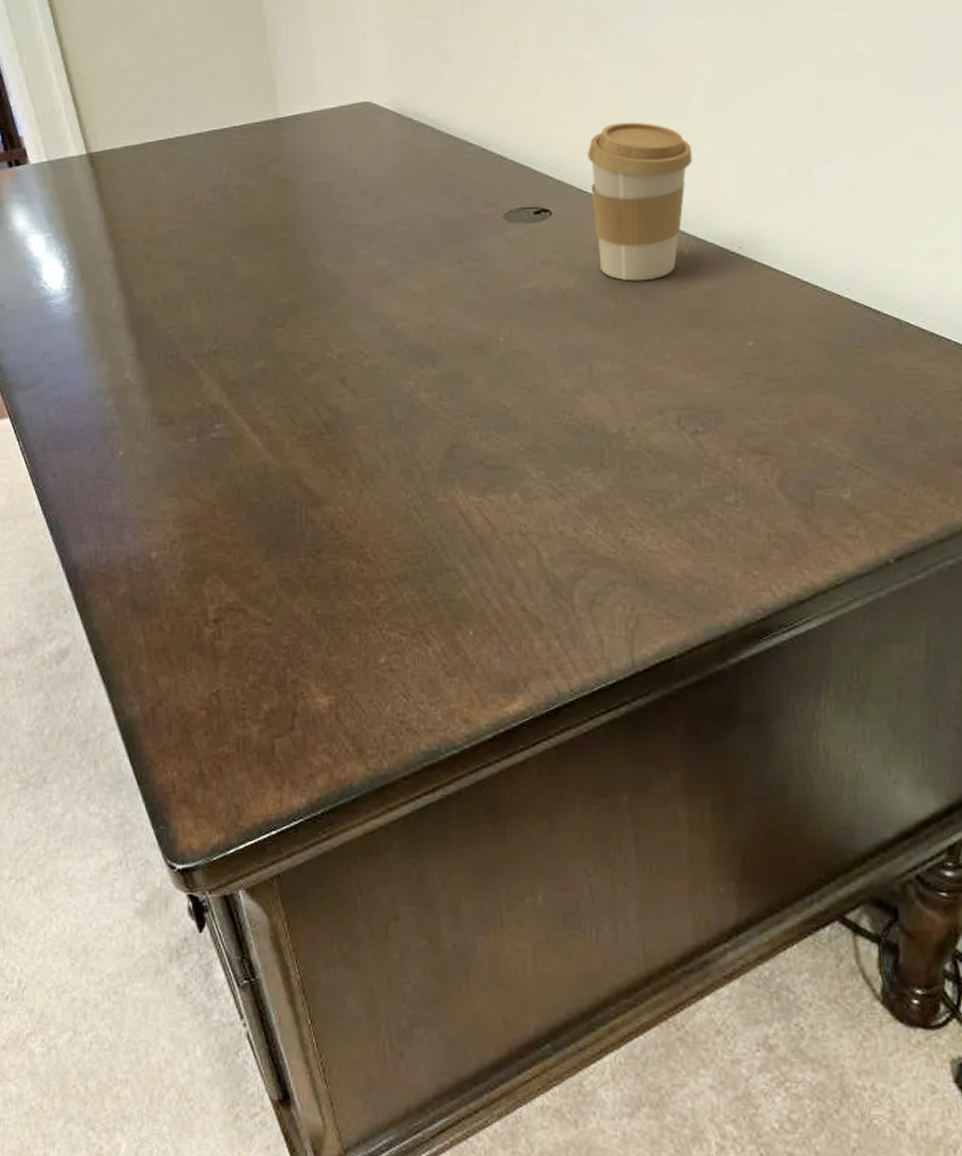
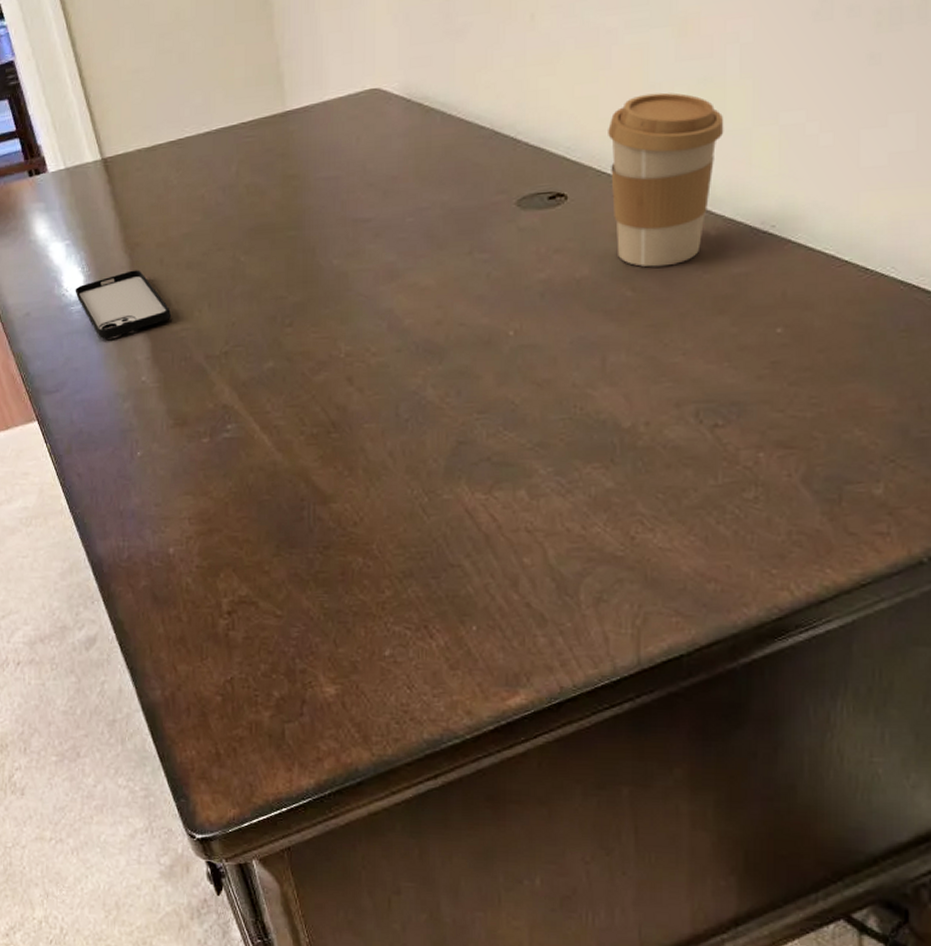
smartphone: none [55,265,157,335] -> present [75,270,171,340]

